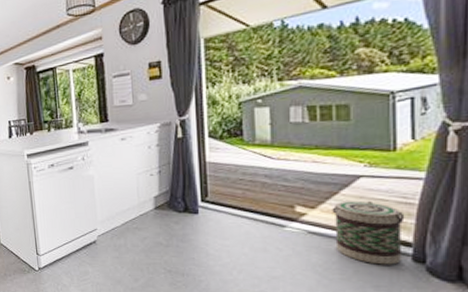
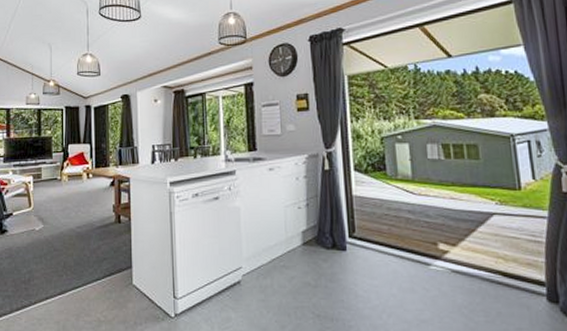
basket: present [332,200,405,265] -> none [471,238,537,306]

